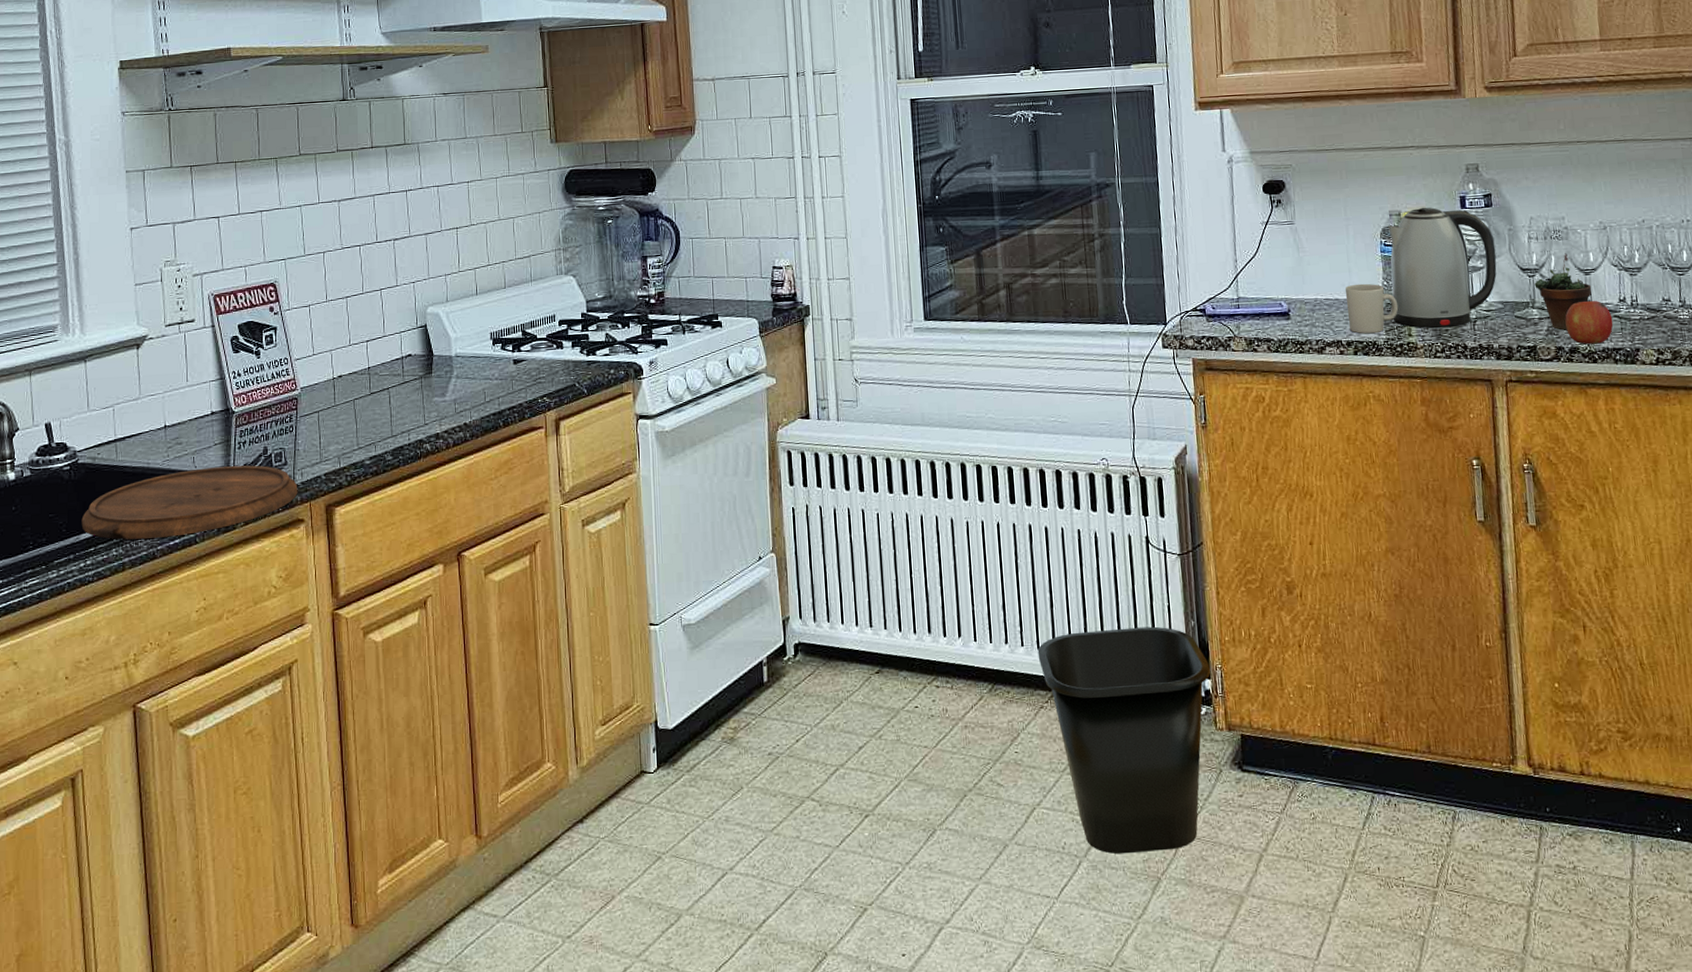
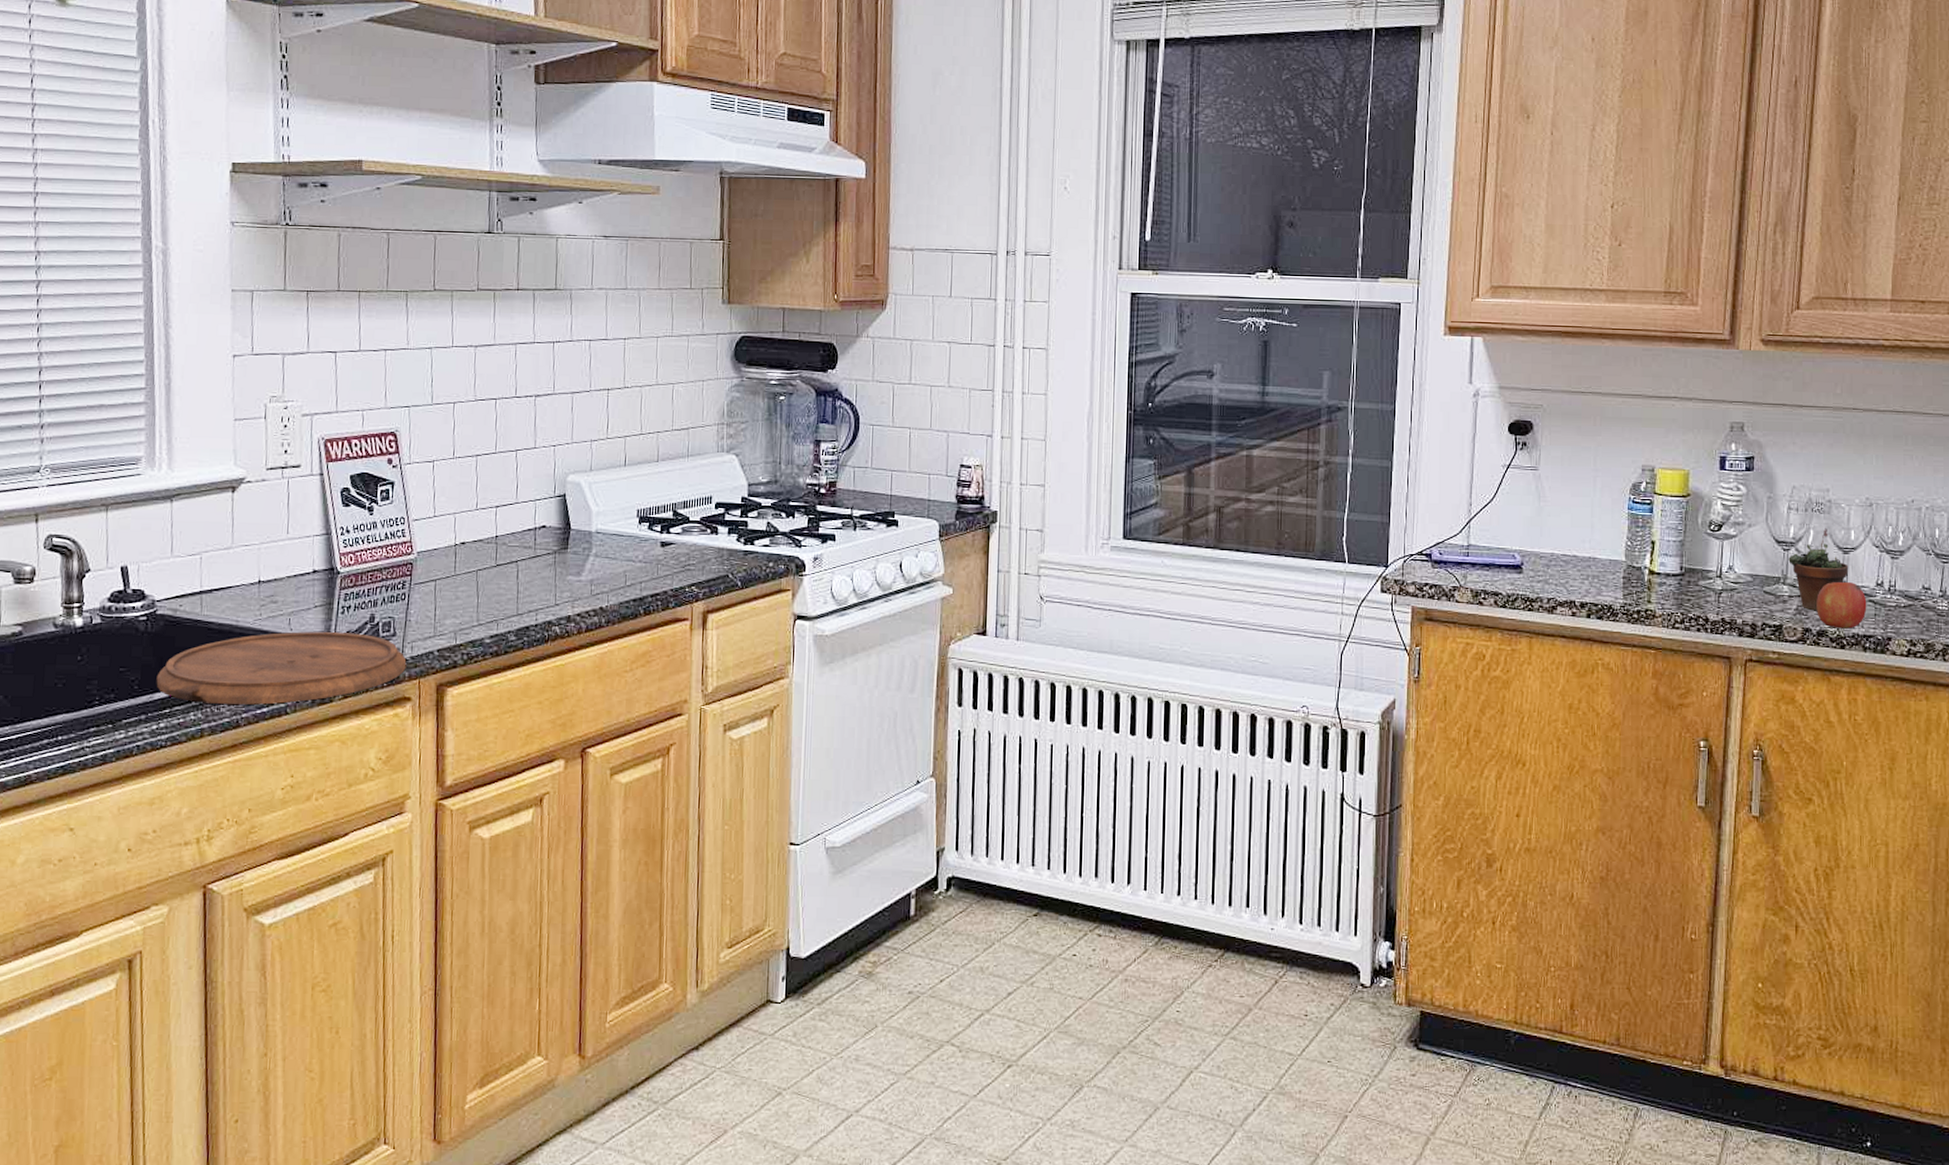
waste bin: present [1037,626,1210,854] -> none [1211,889,1395,1127]
mug: present [1344,283,1399,334] -> none [1584,541,1640,597]
kettle: present [1388,207,1497,329] -> none [1634,464,1752,598]

